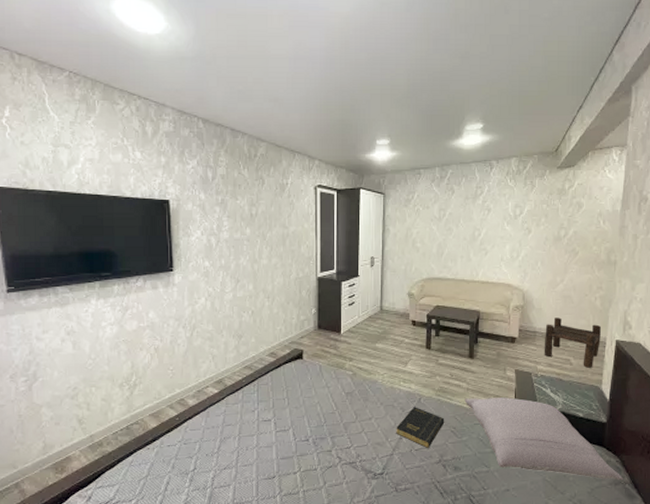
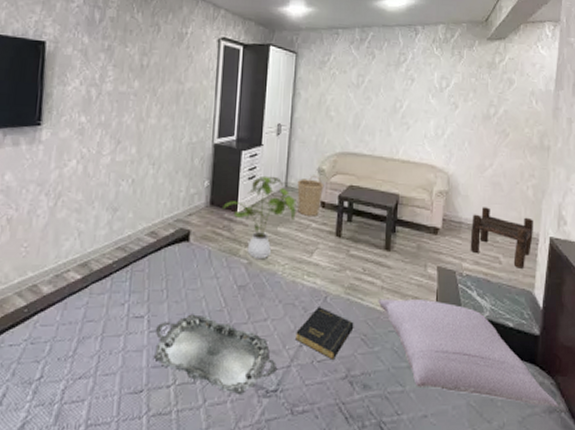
serving tray: none [282,417,381,478] -> present [154,314,277,396]
house plant: none [329,301,391,371] -> present [223,175,296,260]
basket: none [391,298,414,333] -> present [297,175,324,216]

